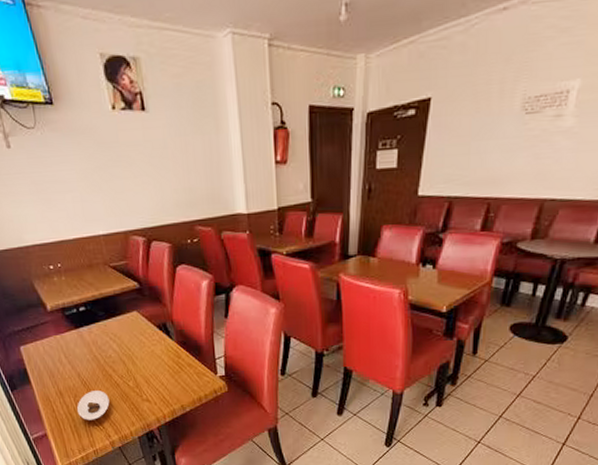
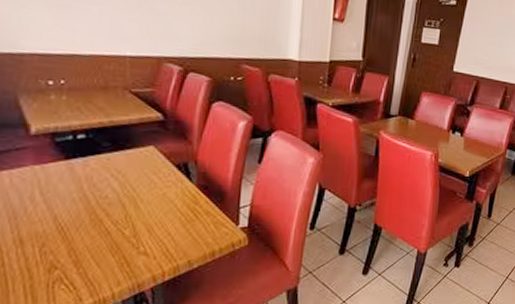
saucer: present [77,390,110,420] -> none [41,239,92,278]

